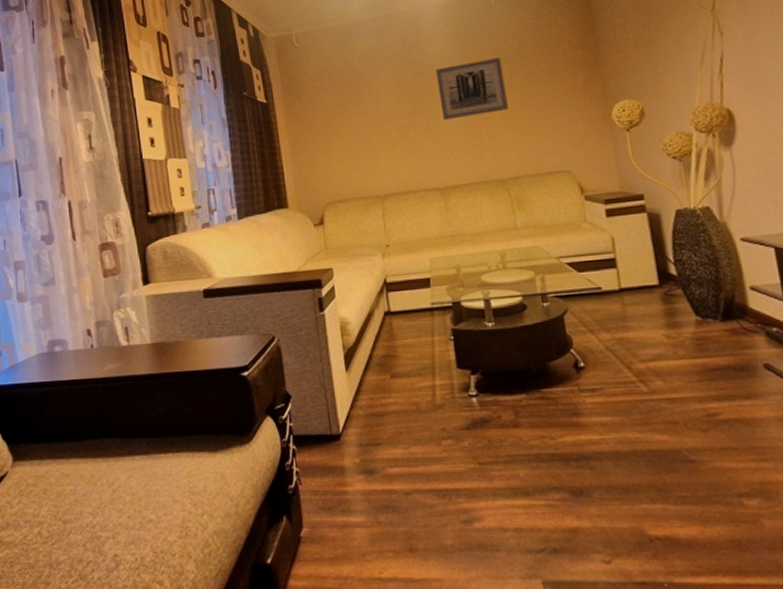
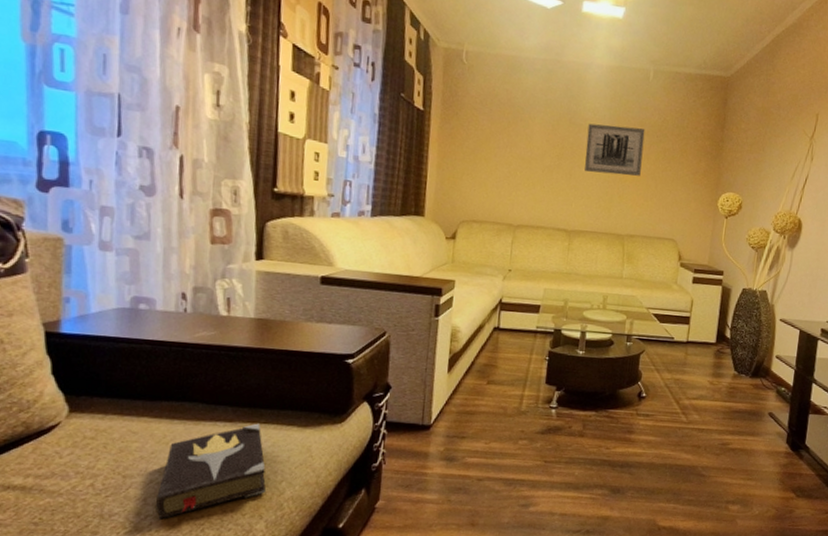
hardback book: none [94,453,190,565] -> present [156,423,267,520]

